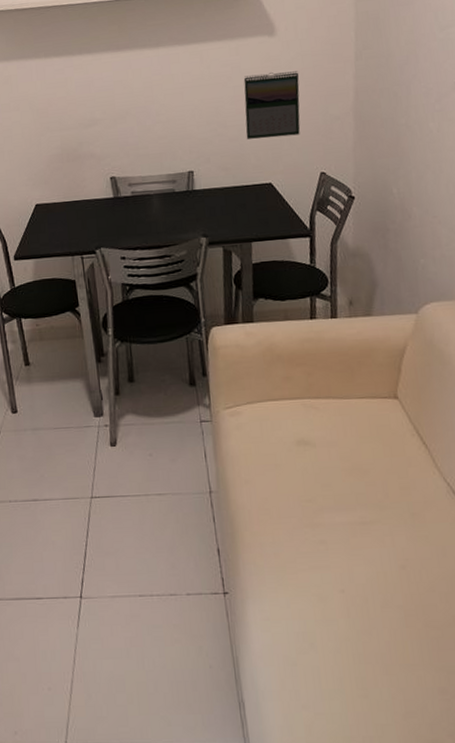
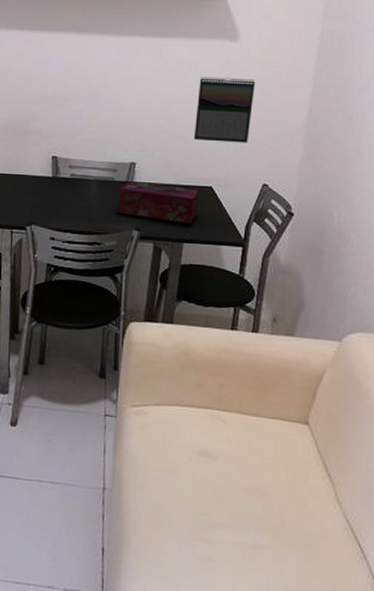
tissue box: none [181,187,261,223] -> present [118,181,199,224]

